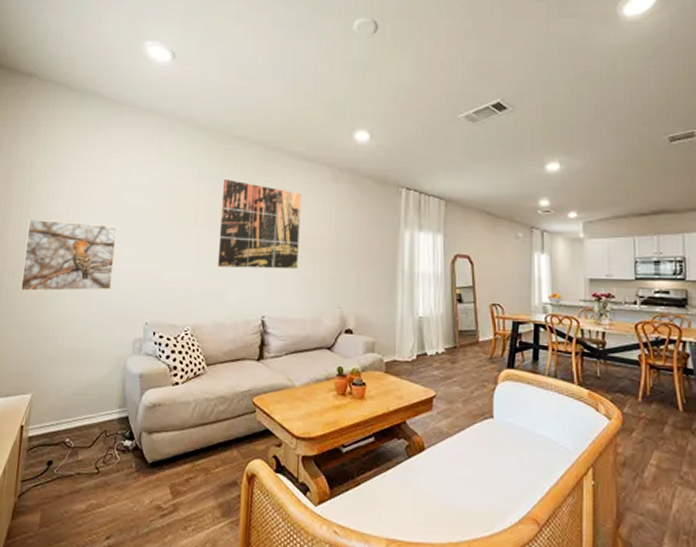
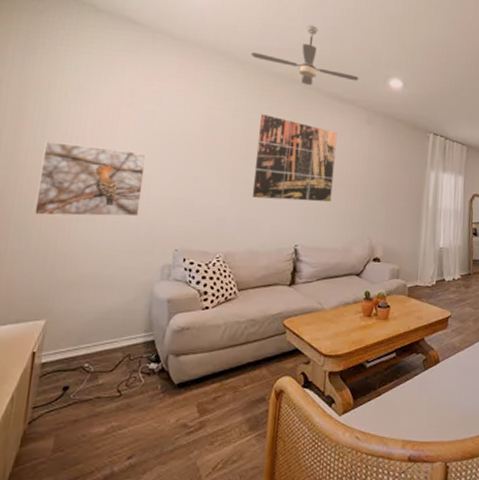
ceiling fan: none [212,82,322,146] -> present [251,24,359,86]

